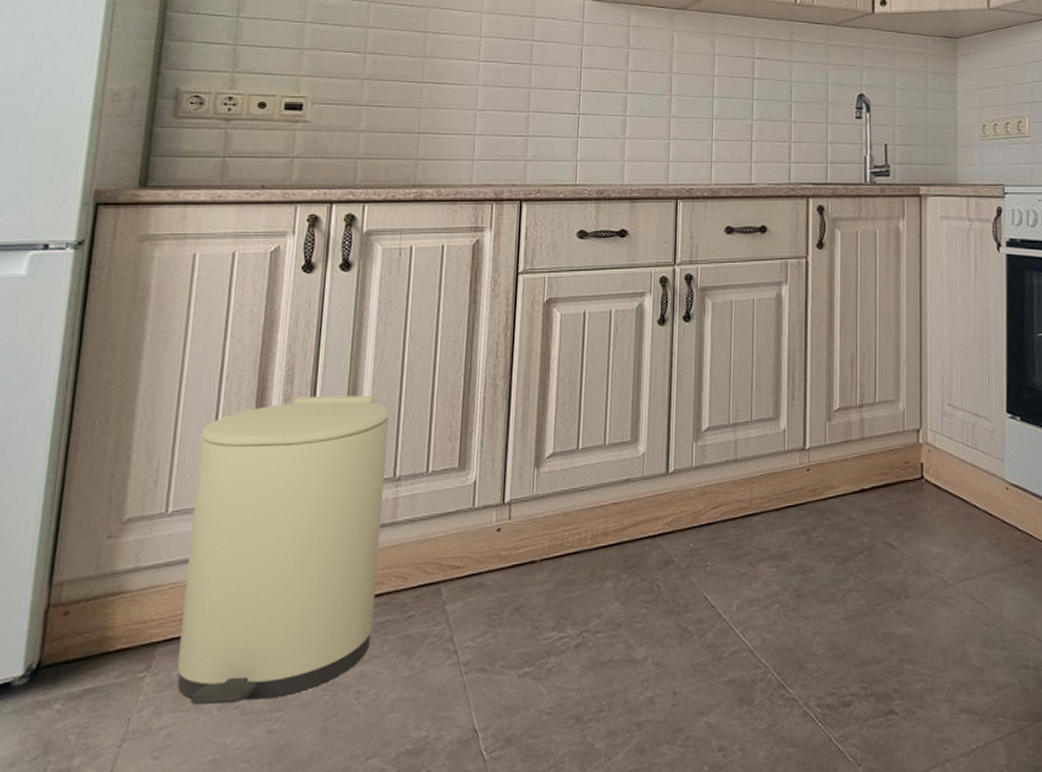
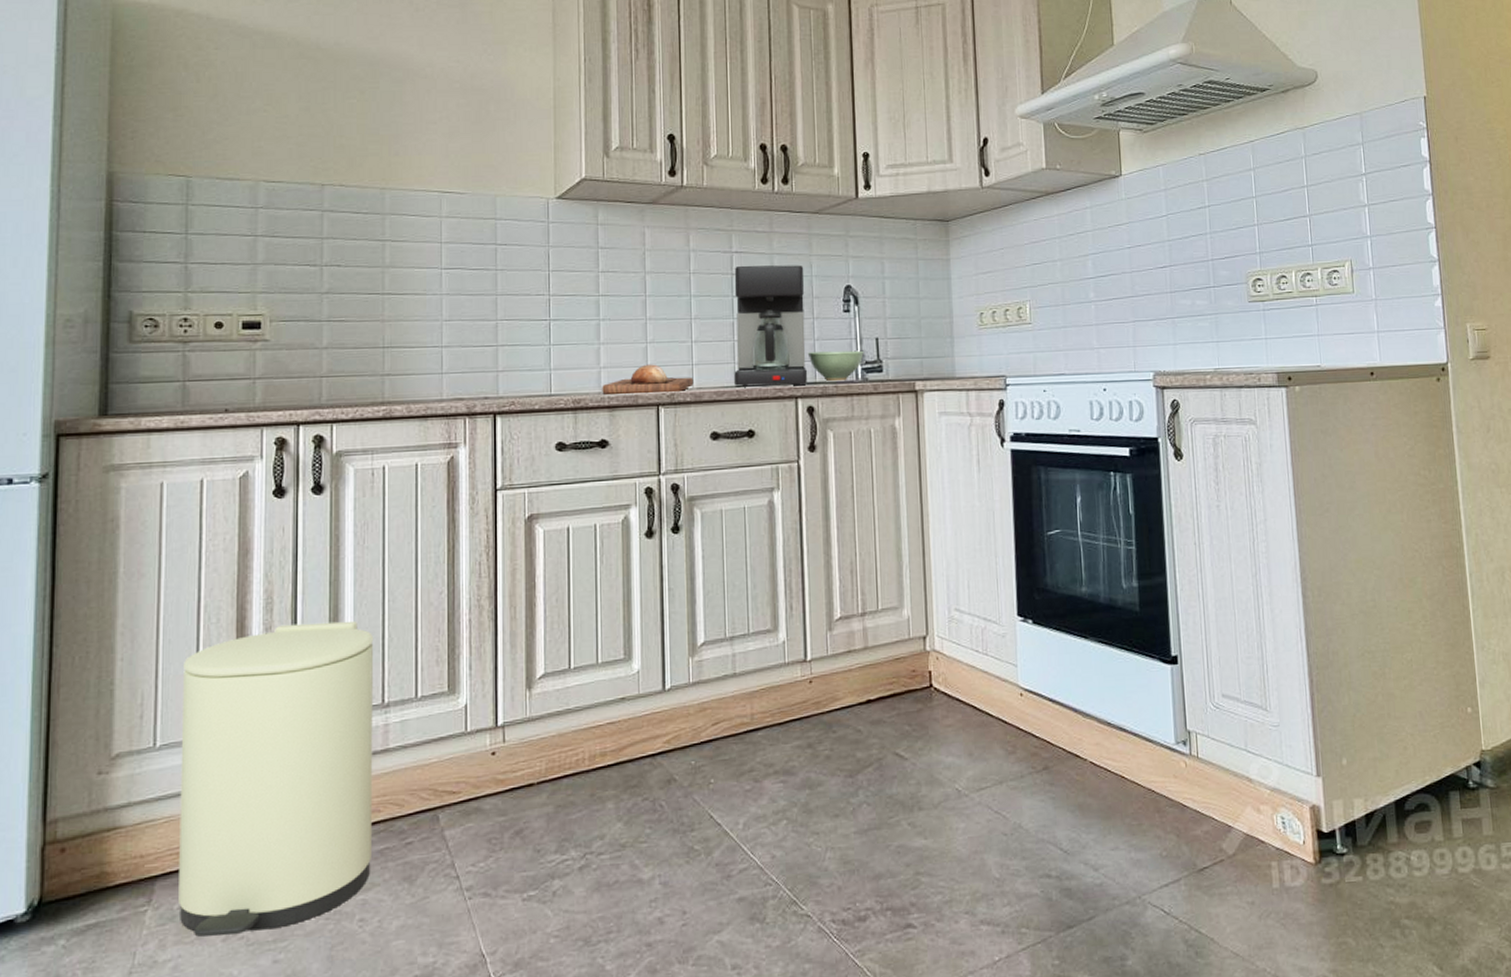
bread loaf: none [624,160,712,188] -> present [602,364,694,394]
coffee maker: none [750,70,821,186] -> present [734,265,807,387]
bowl: none [820,155,873,183] -> present [807,350,864,382]

